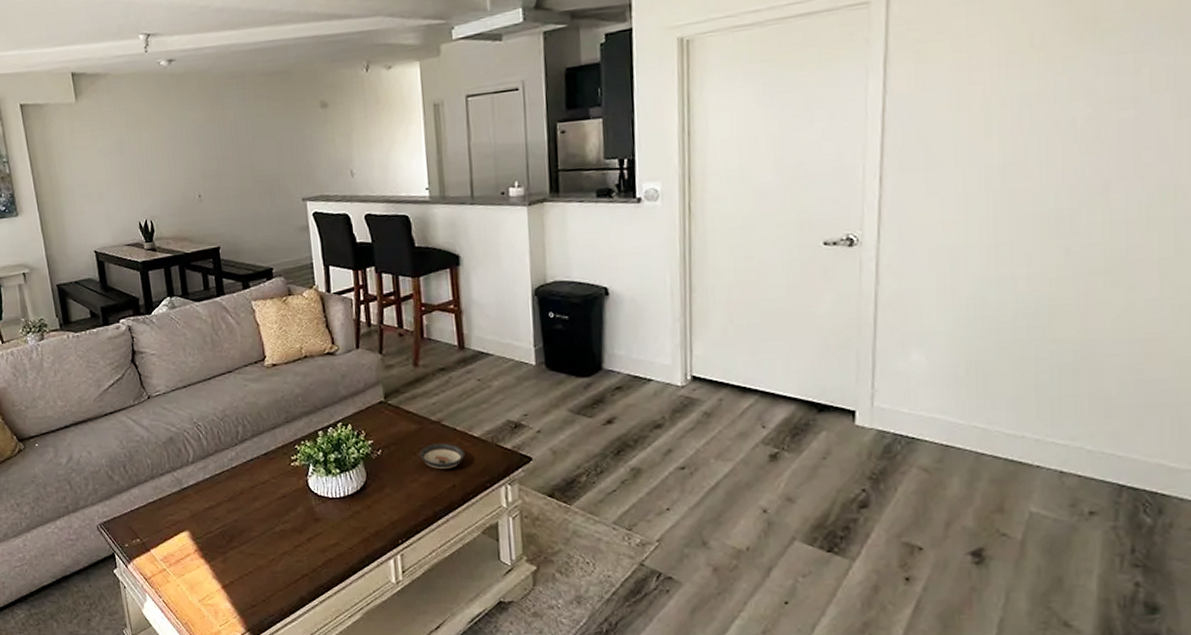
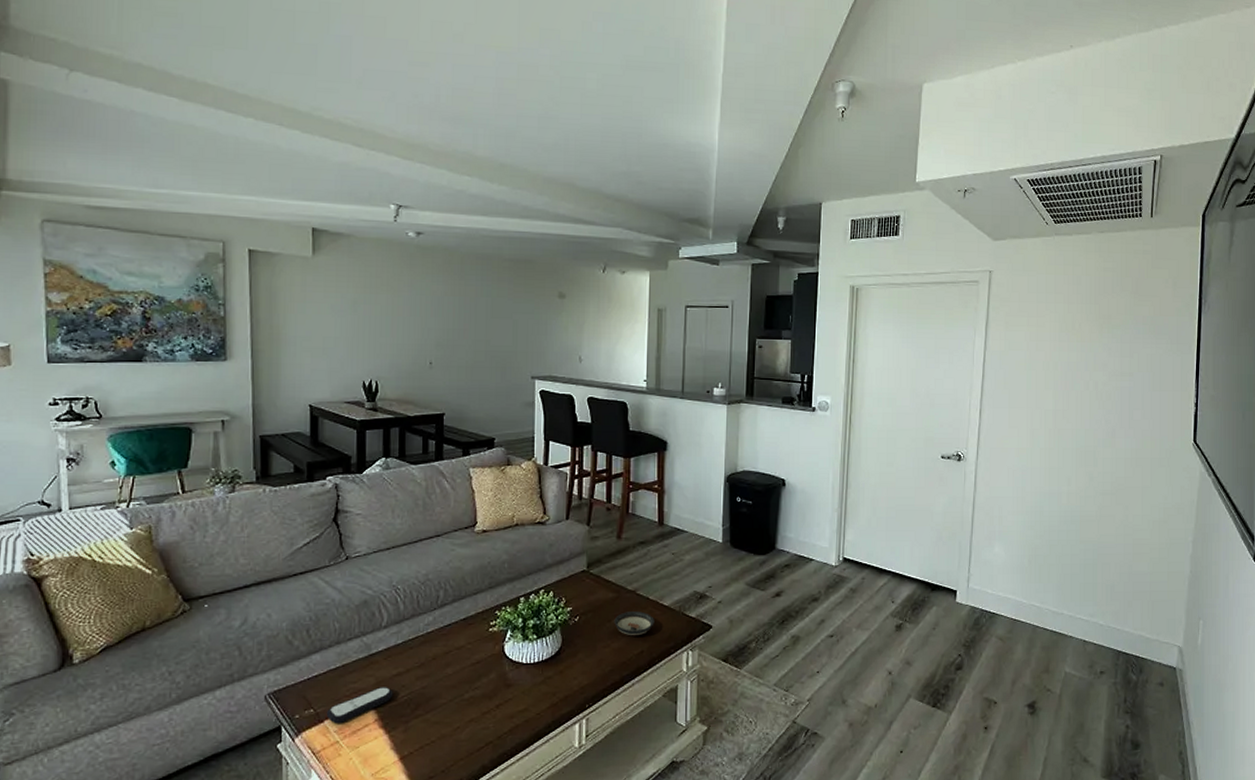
remote control: none [151,519,209,553] -> present [326,687,393,724]

